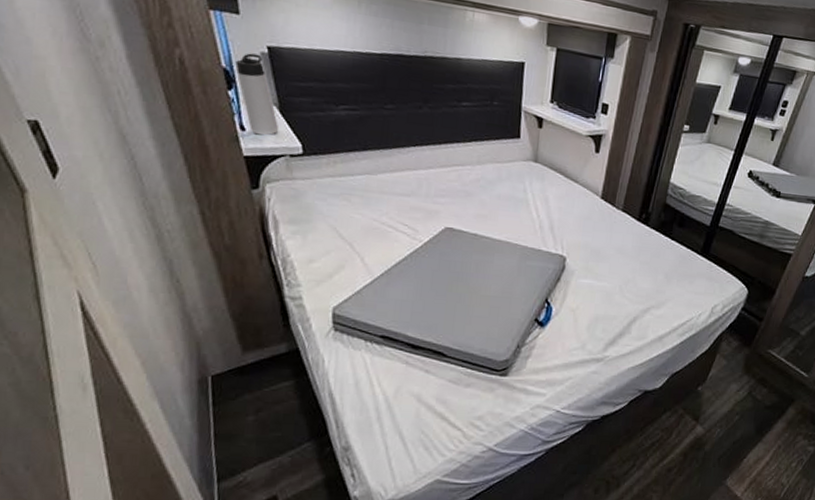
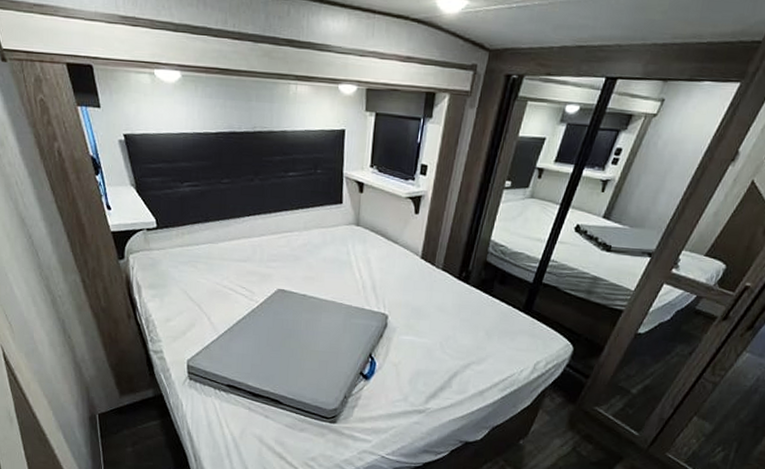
thermos bottle: present [235,53,278,136] -> none [100,141,136,213]

